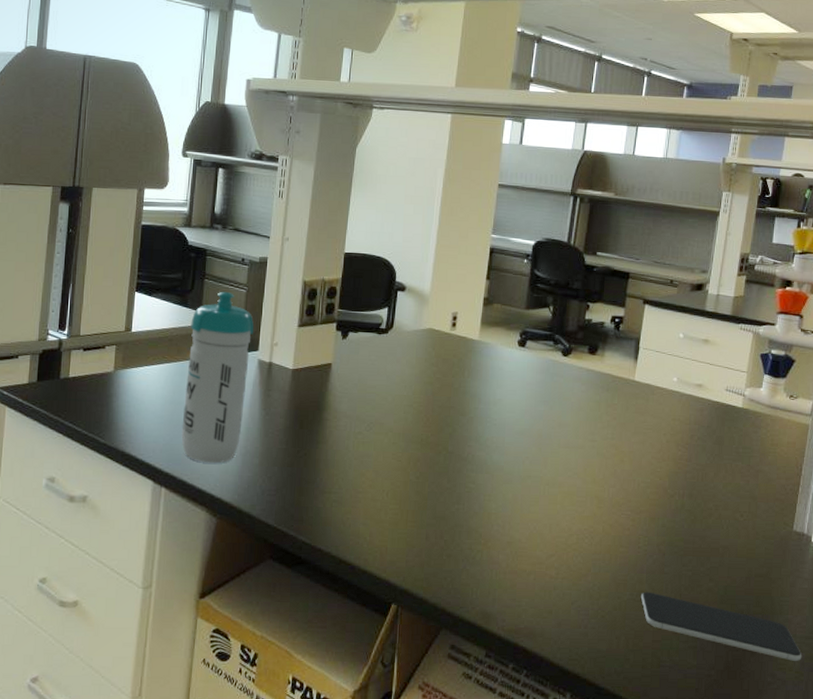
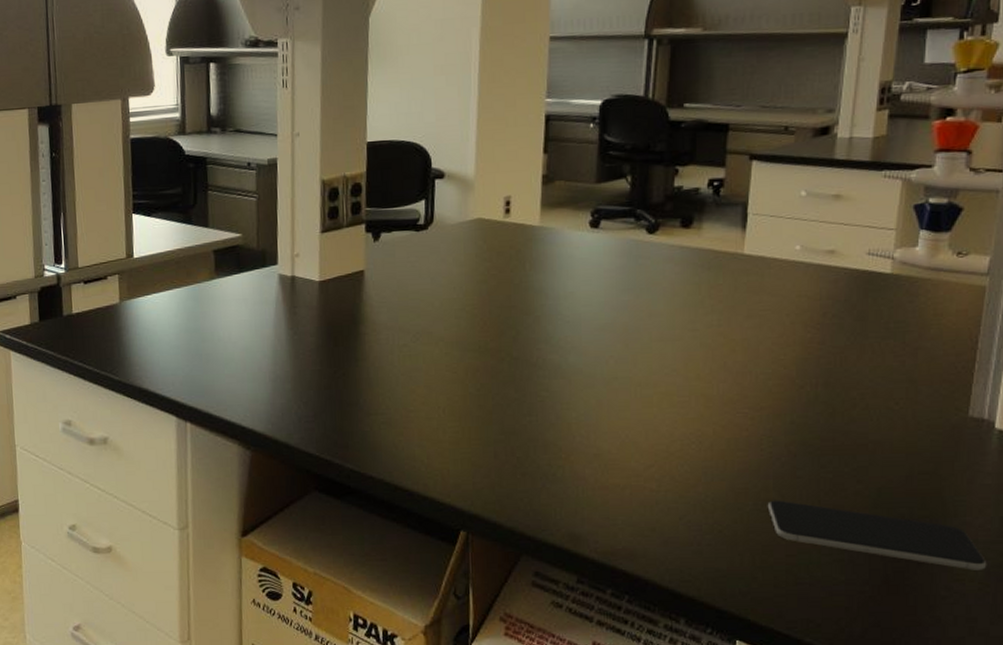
water bottle: present [181,291,254,464] -> none [198,202,271,393]

